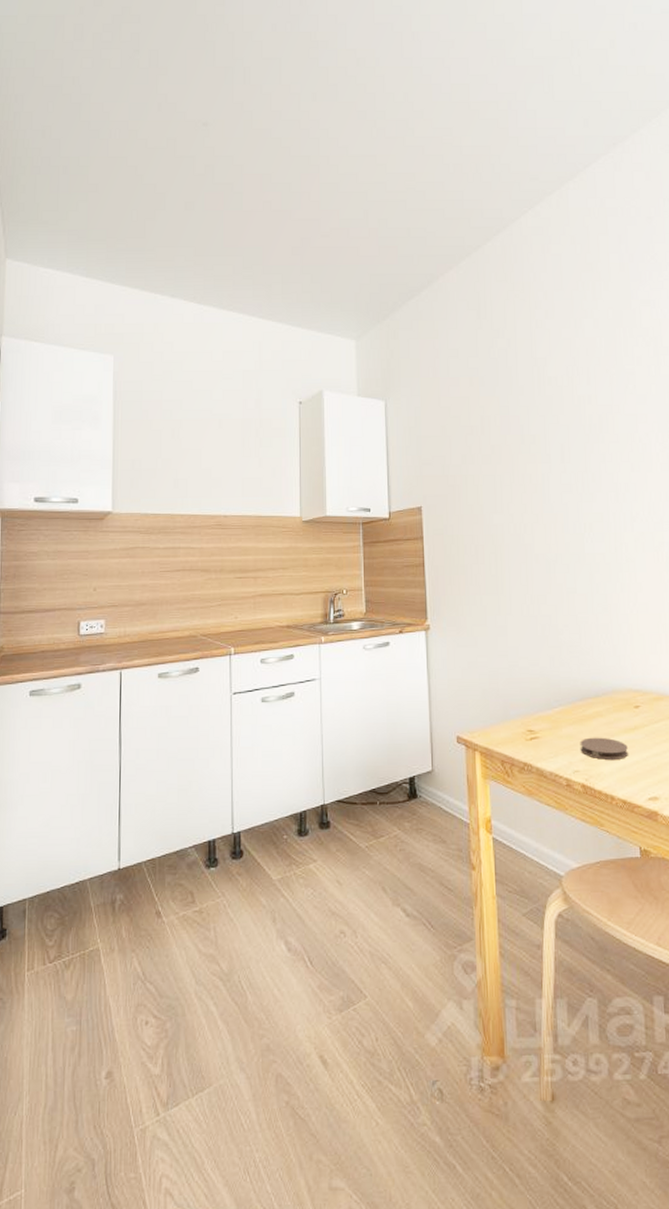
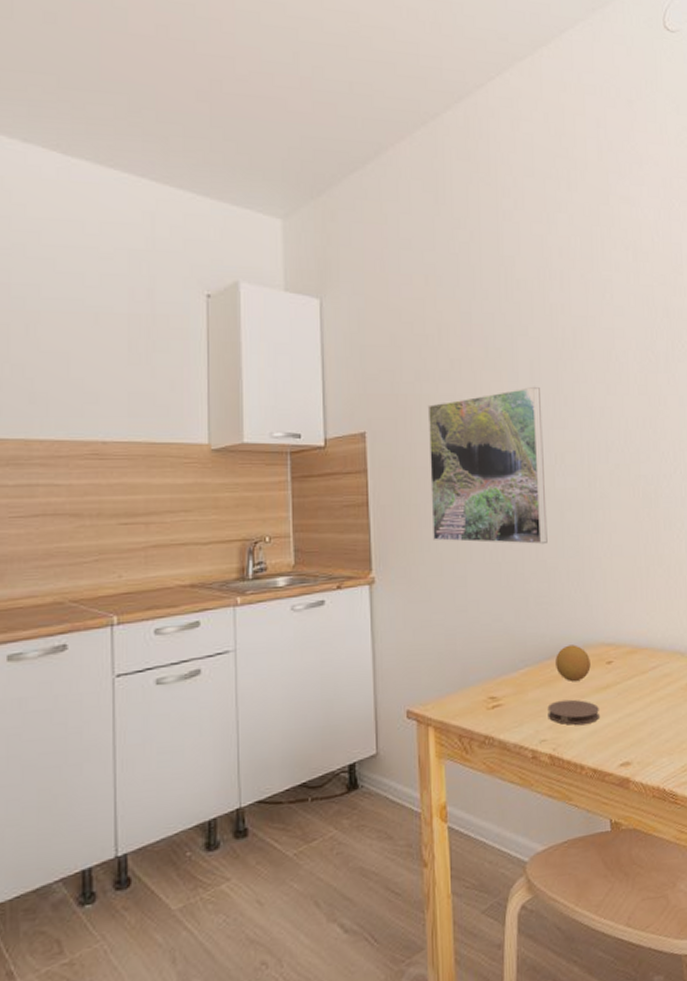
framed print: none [472,466,578,602] -> present [427,386,548,545]
fruit: none [587,689,619,722] -> present [556,644,591,682]

